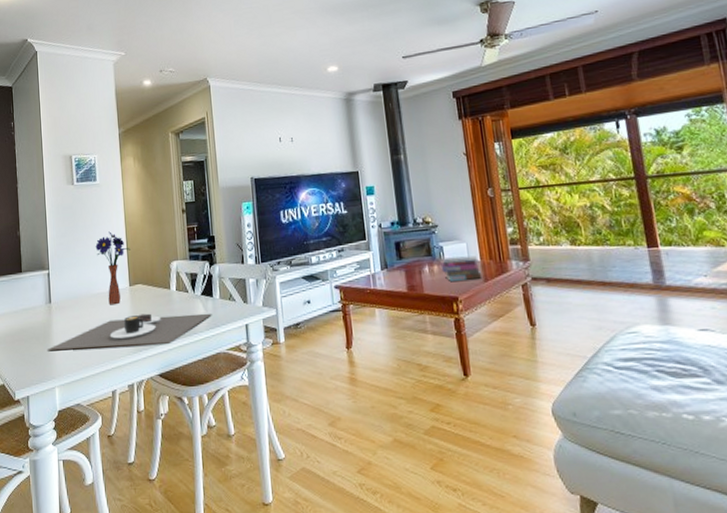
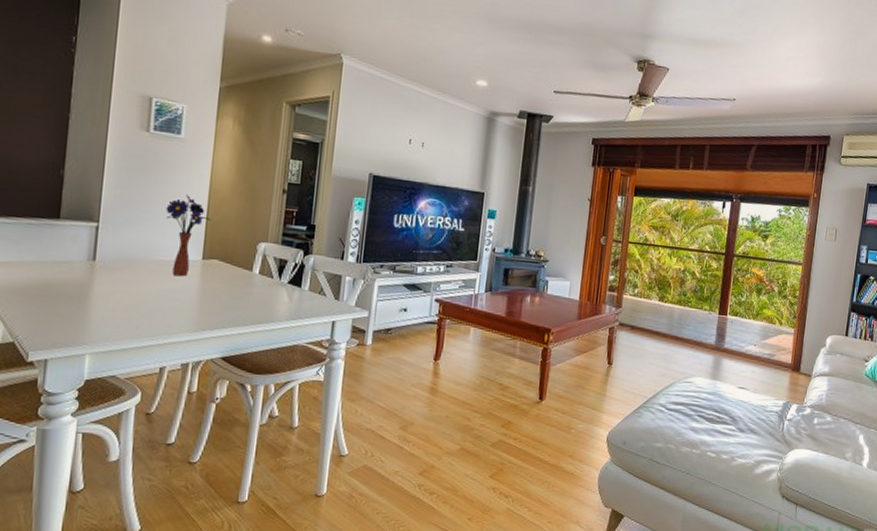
place setting: present [47,313,212,352] -> none [81,291,297,329]
books: present [441,255,483,283] -> none [542,292,578,316]

